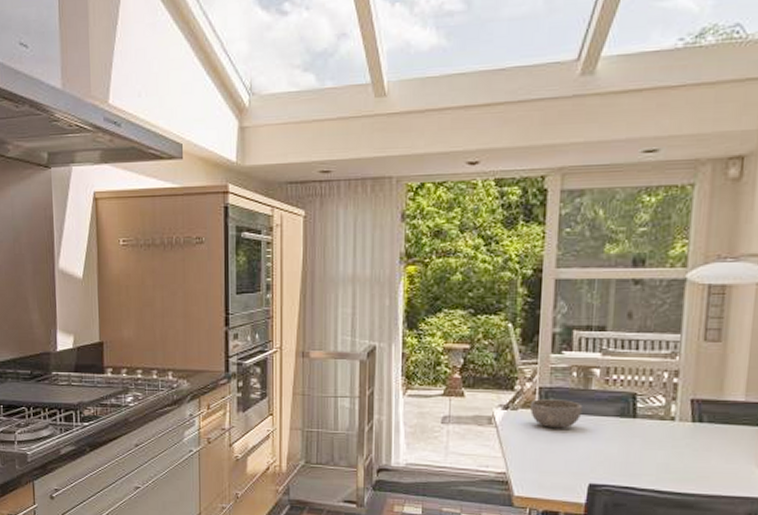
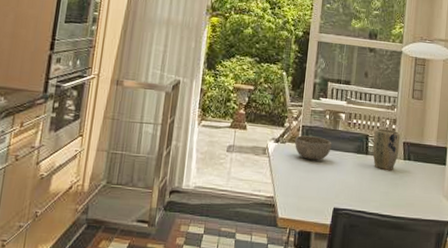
plant pot: none [643,384,686,436] -> present [372,128,401,170]

